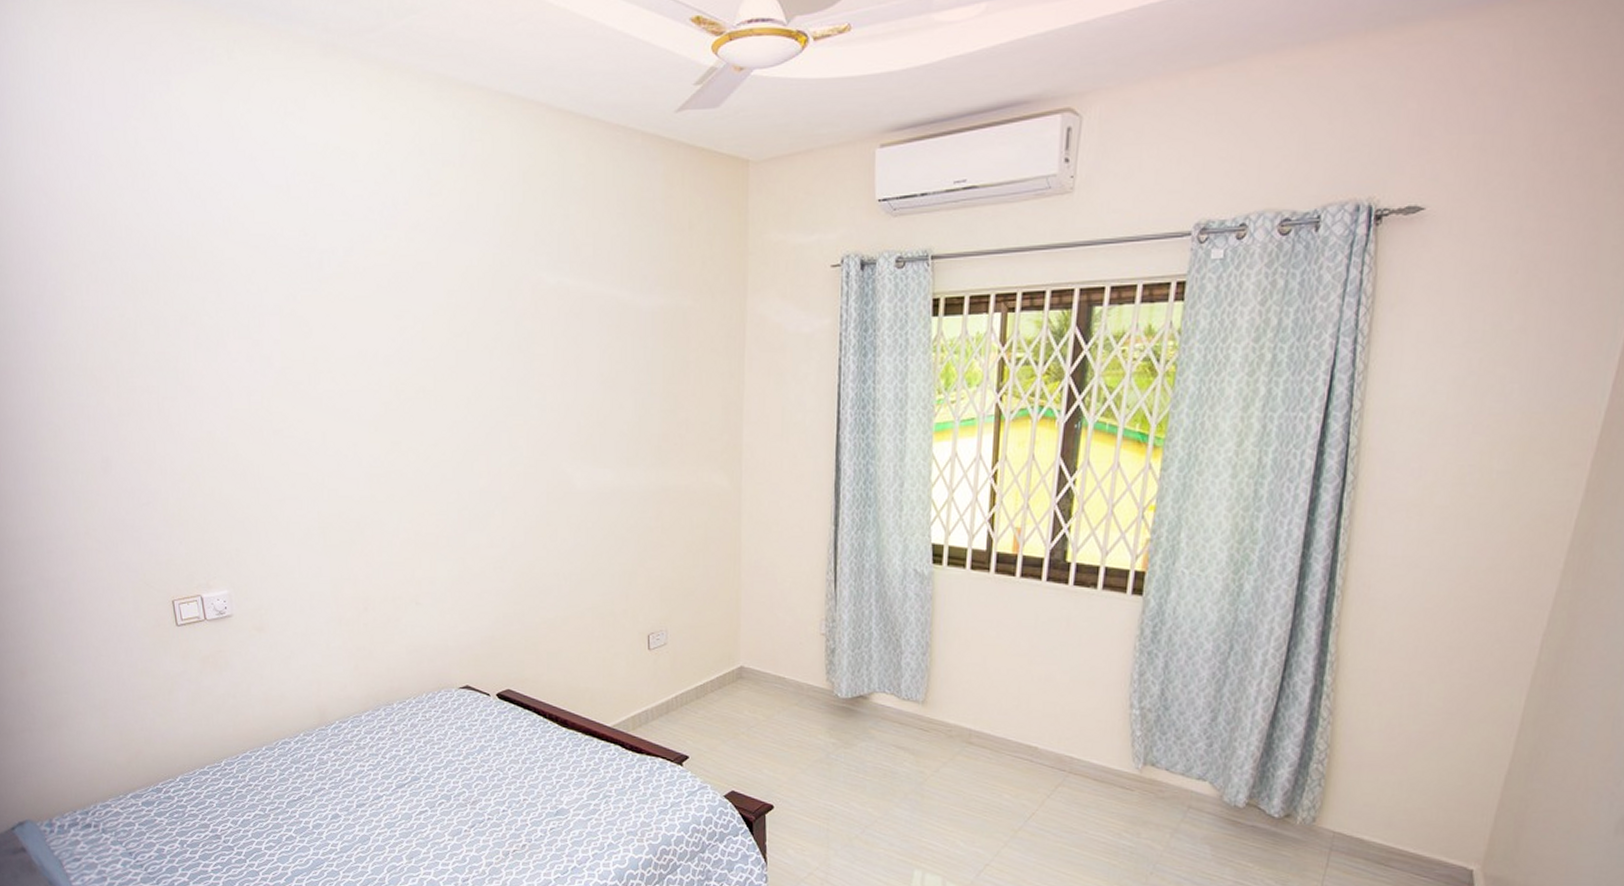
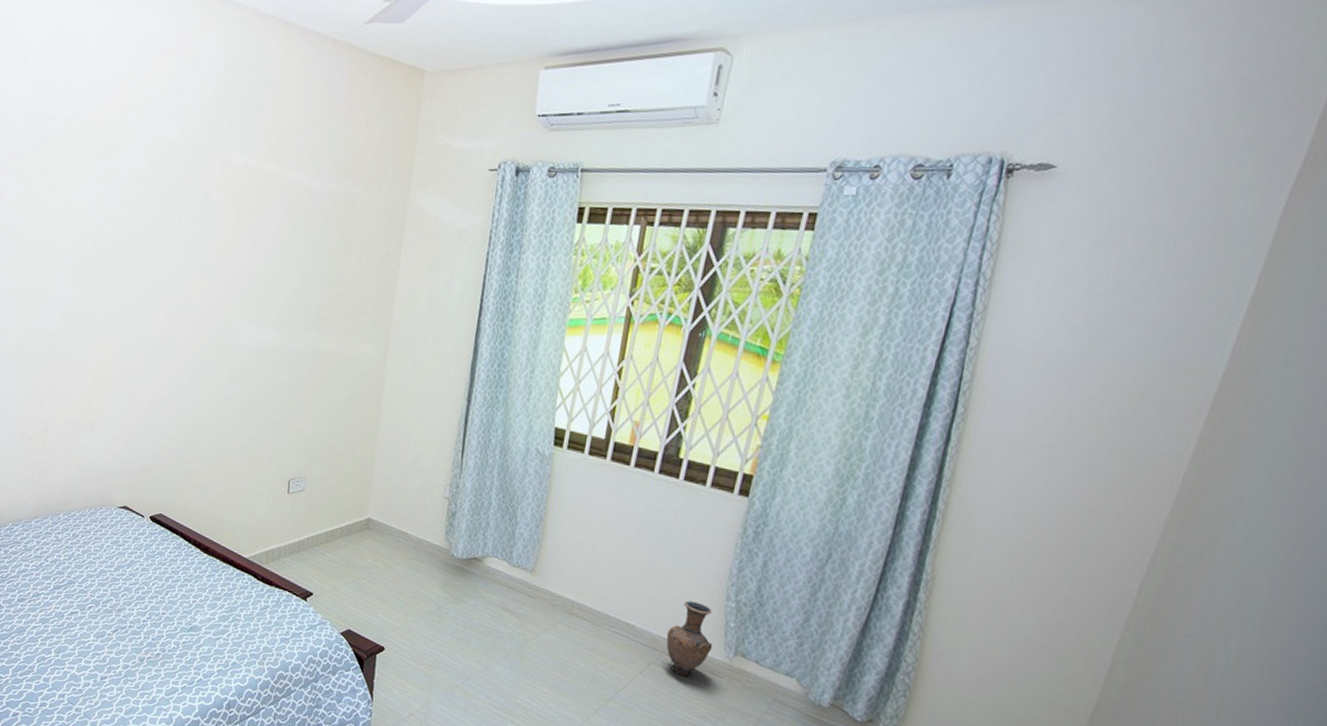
vase: none [1071,713,1120,794] -> present [666,600,713,676]

